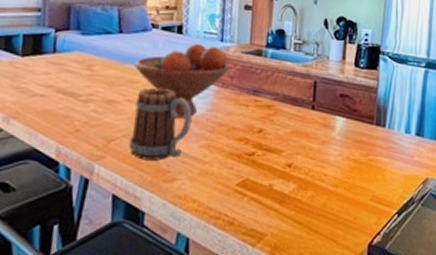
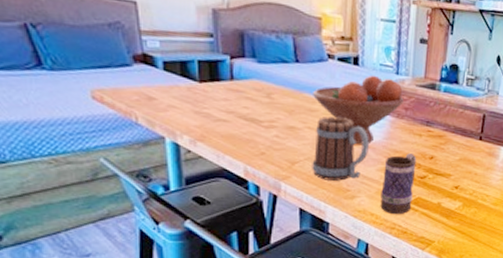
mug: none [203,127,244,201] -> present [380,153,417,215]

